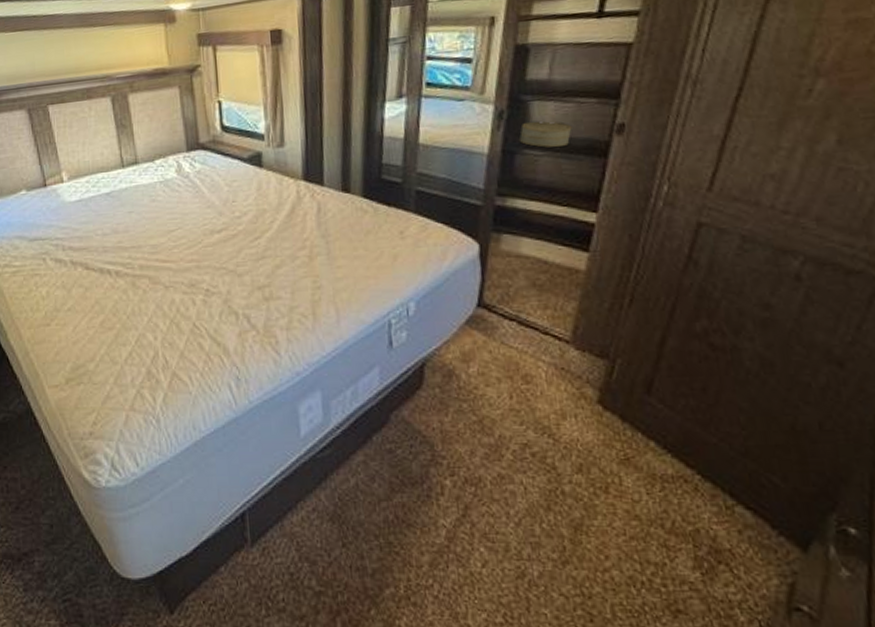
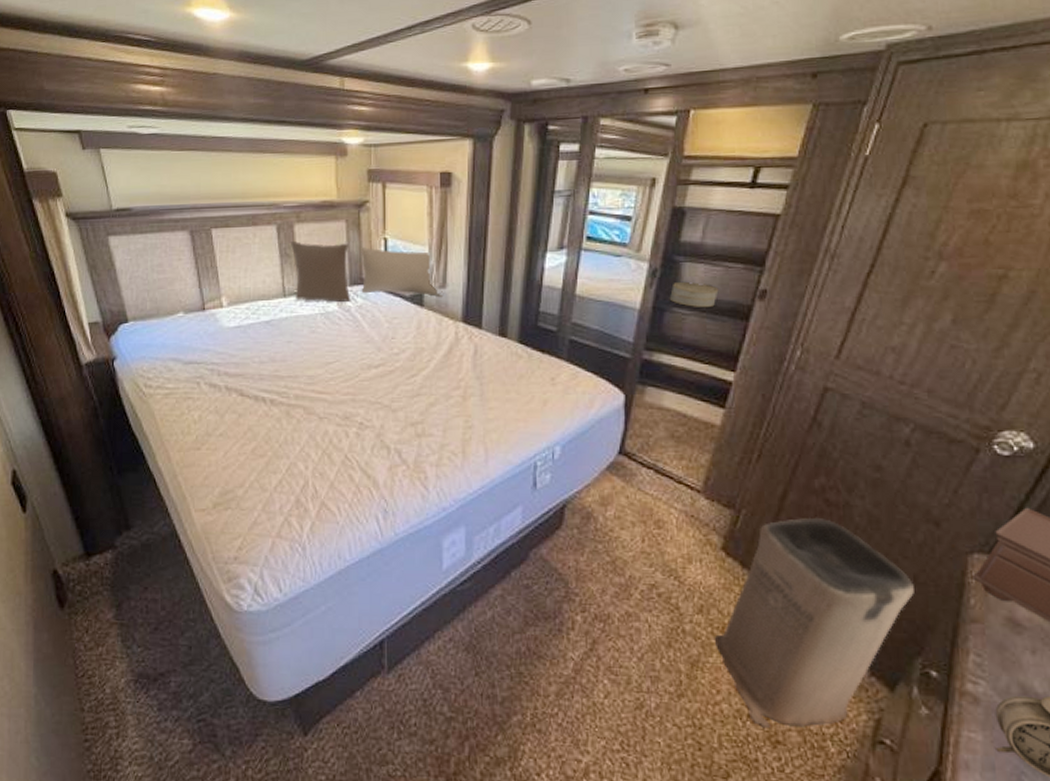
pillow: none [126,110,189,170] -> present [291,241,351,302]
pillow: none [195,112,283,159] -> present [361,247,444,298]
laundry basket: none [597,363,821,595] -> present [714,517,914,728]

